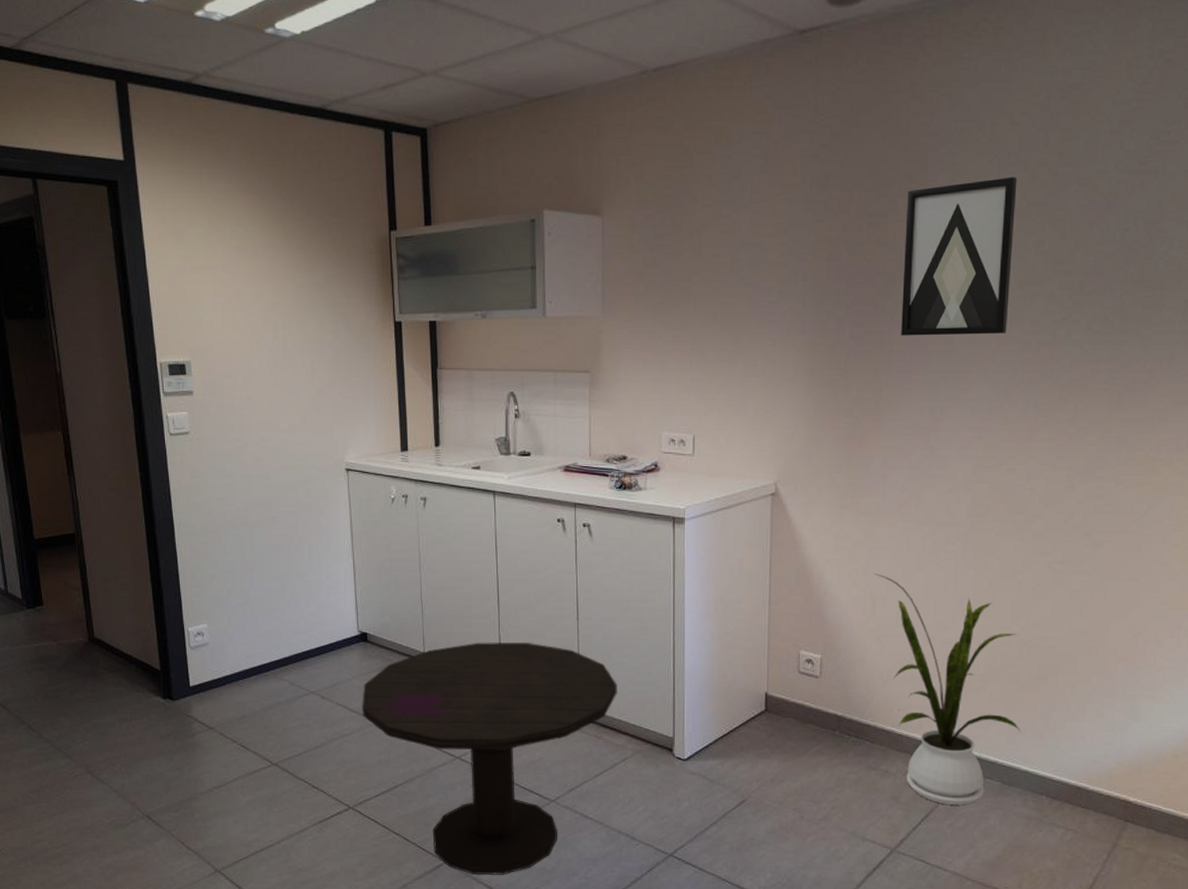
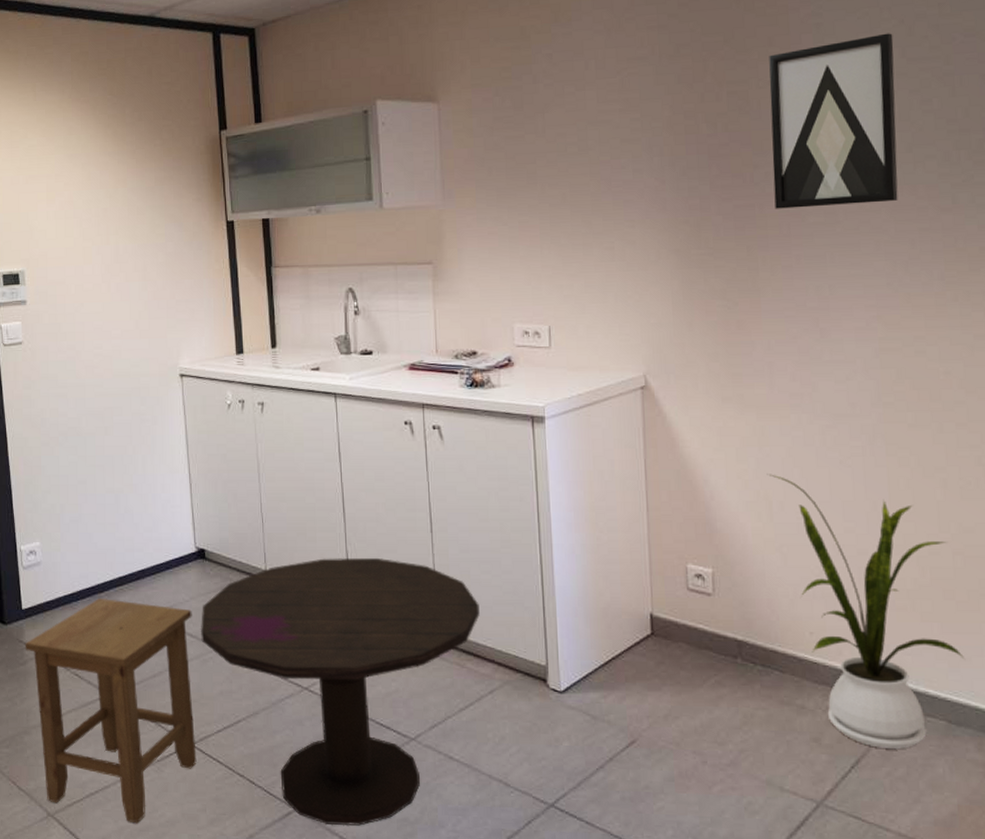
stool: none [192,677,356,877] -> present [25,598,197,824]

